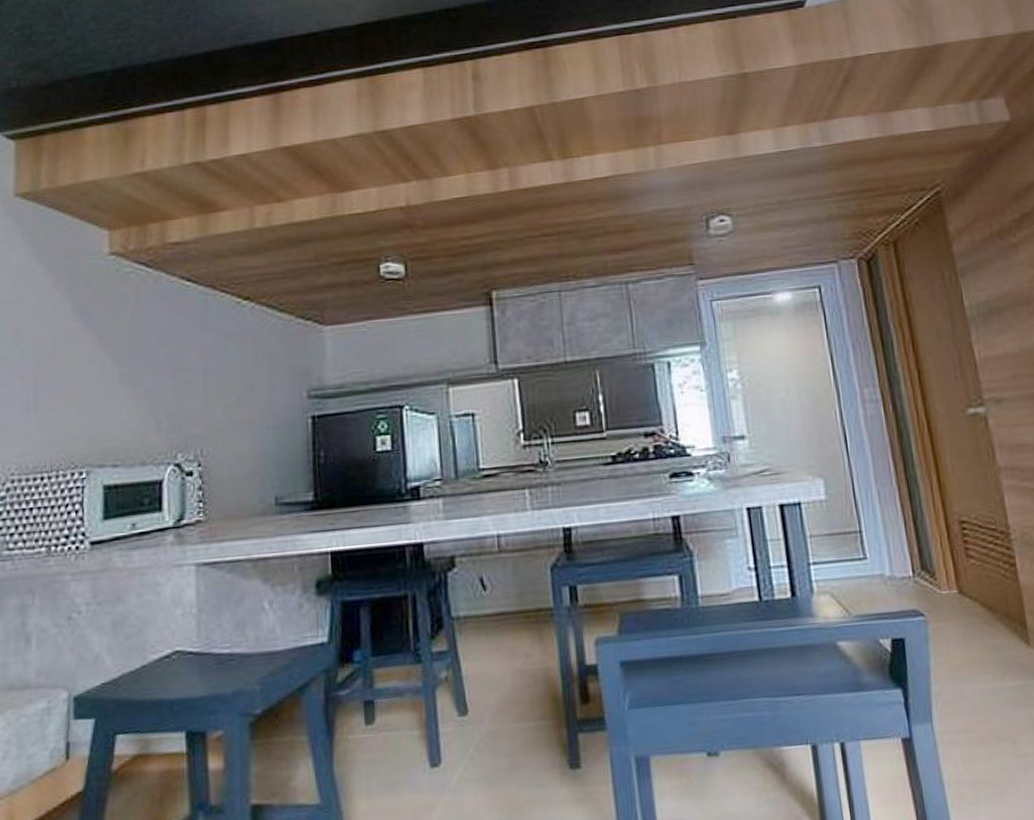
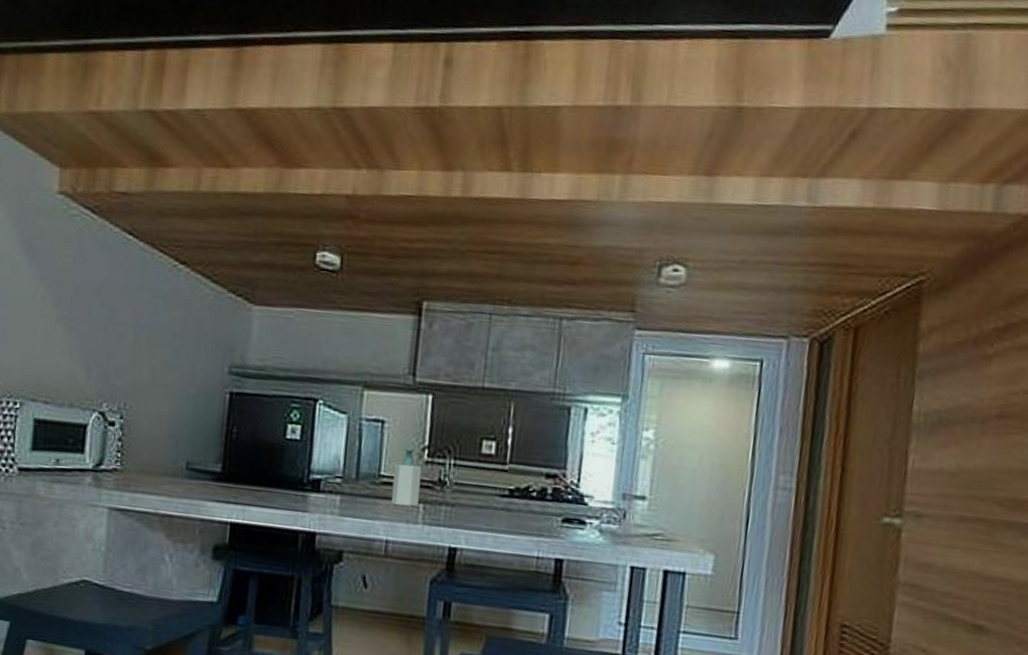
soap bottle: none [492,436,524,497] -> present [391,448,422,507]

